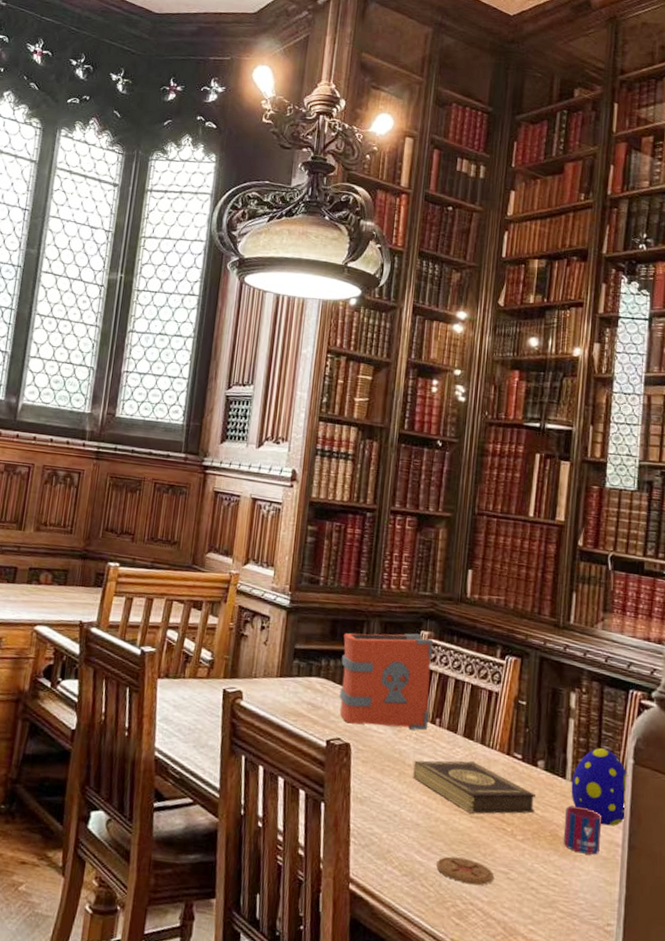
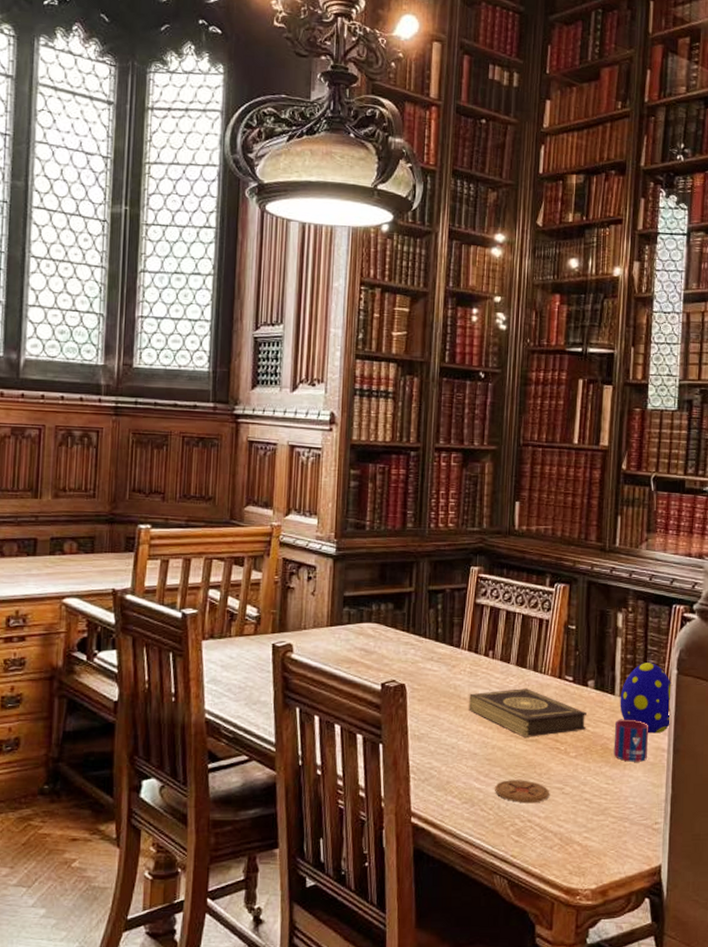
book: present [339,633,433,731] -> none [392,570,484,665]

